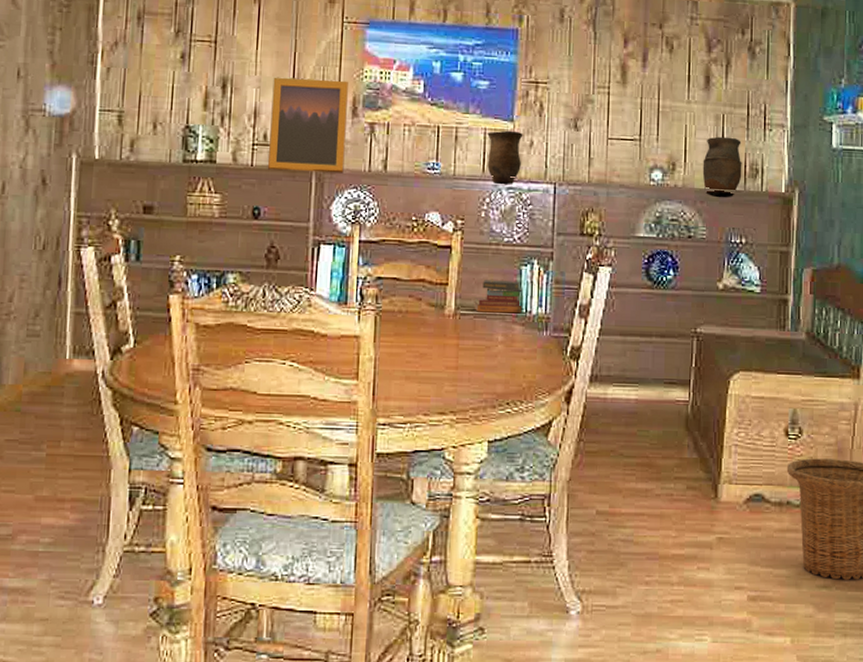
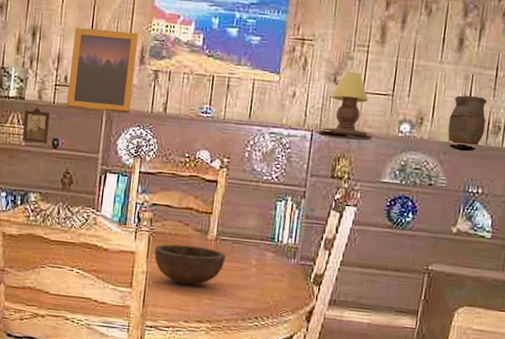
photo frame: none [215,172,248,213] -> present [22,108,50,143]
bowl: none [382,323,468,371] -> present [154,244,226,286]
books: present [474,280,523,314] -> none [233,211,276,243]
ceramic vessel: present [487,130,523,185] -> none [253,81,288,131]
table lamp: none [561,116,623,193] -> present [317,71,373,141]

